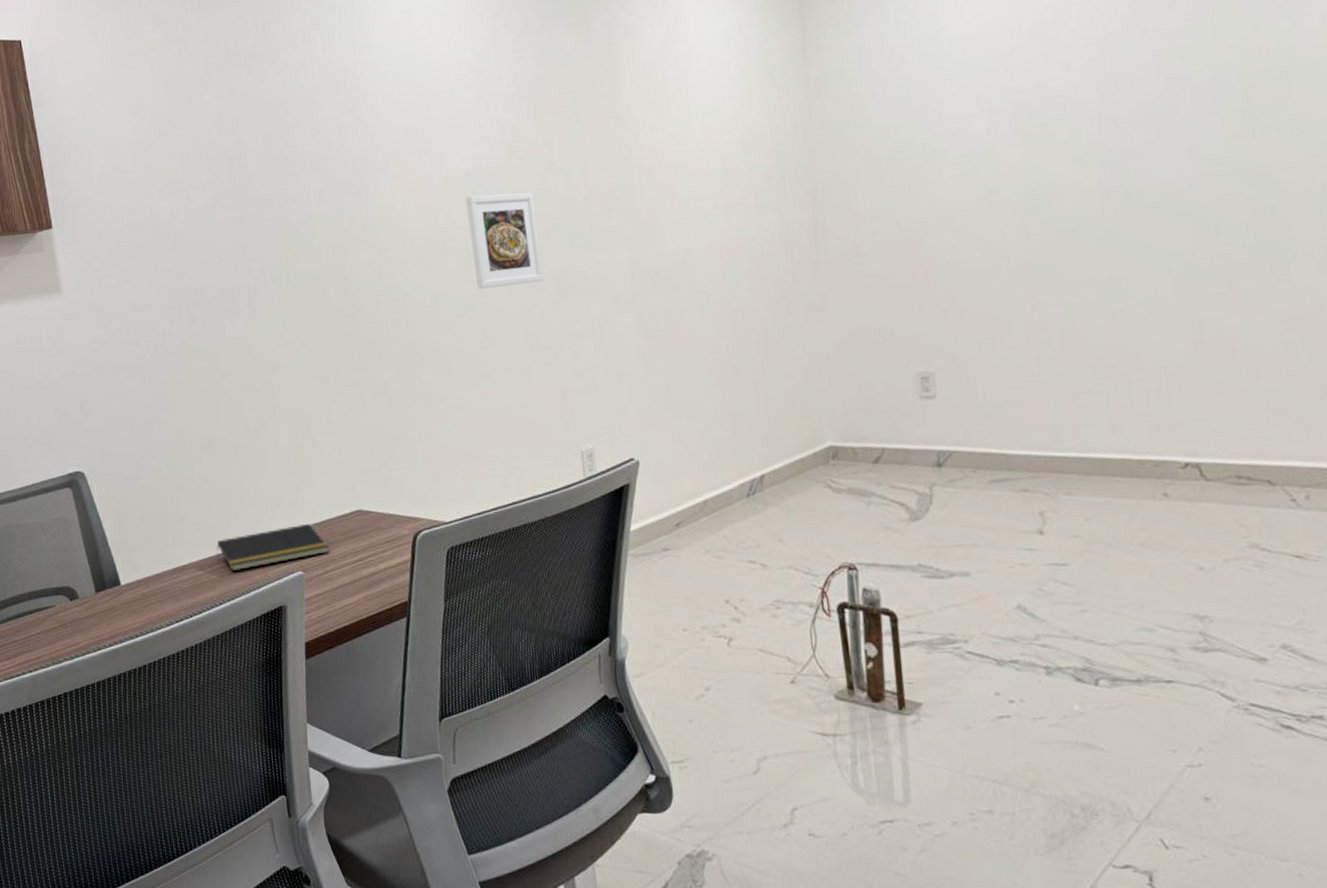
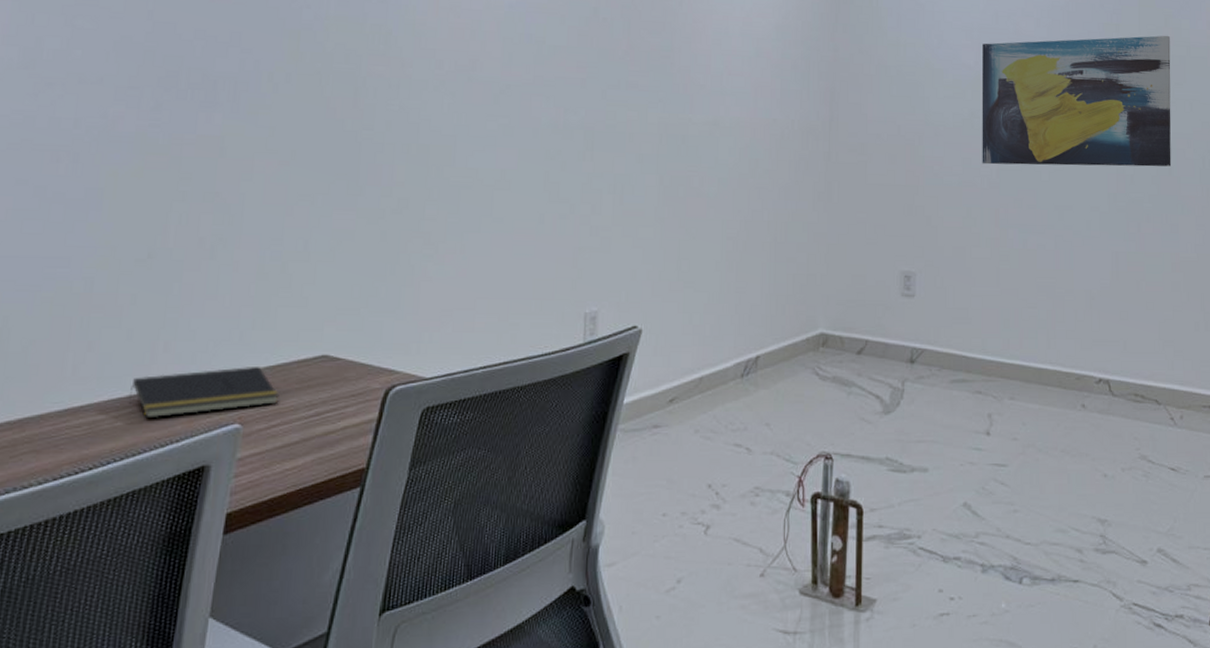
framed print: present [466,192,544,289] -> none [501,28,575,129]
wall art: none [995,45,1275,244] -> present [981,35,1172,167]

